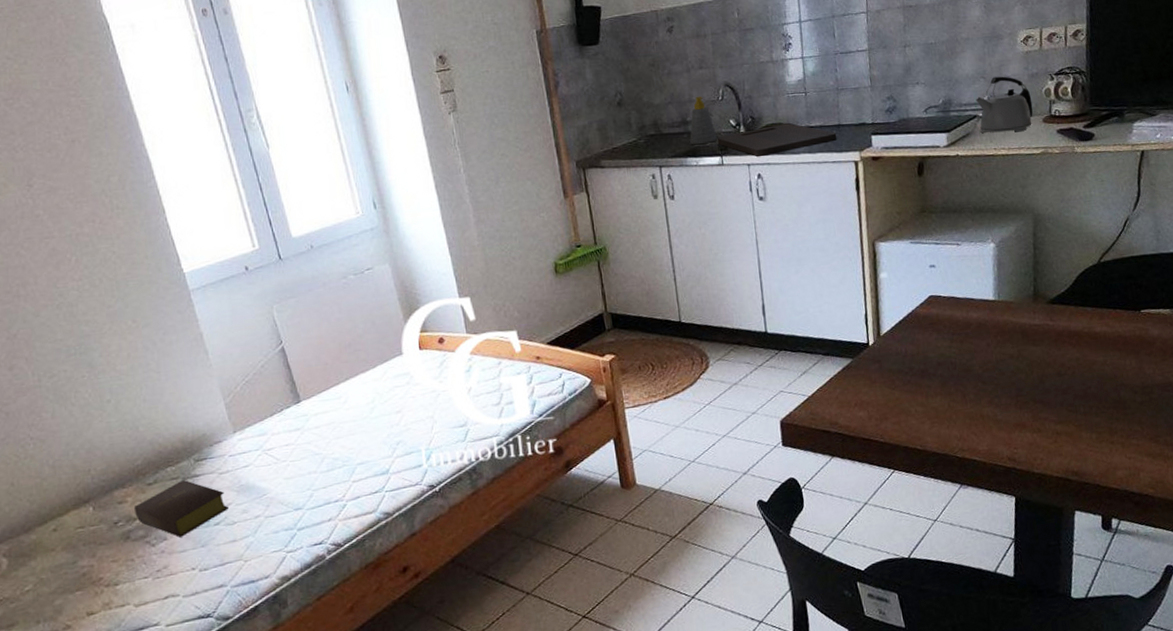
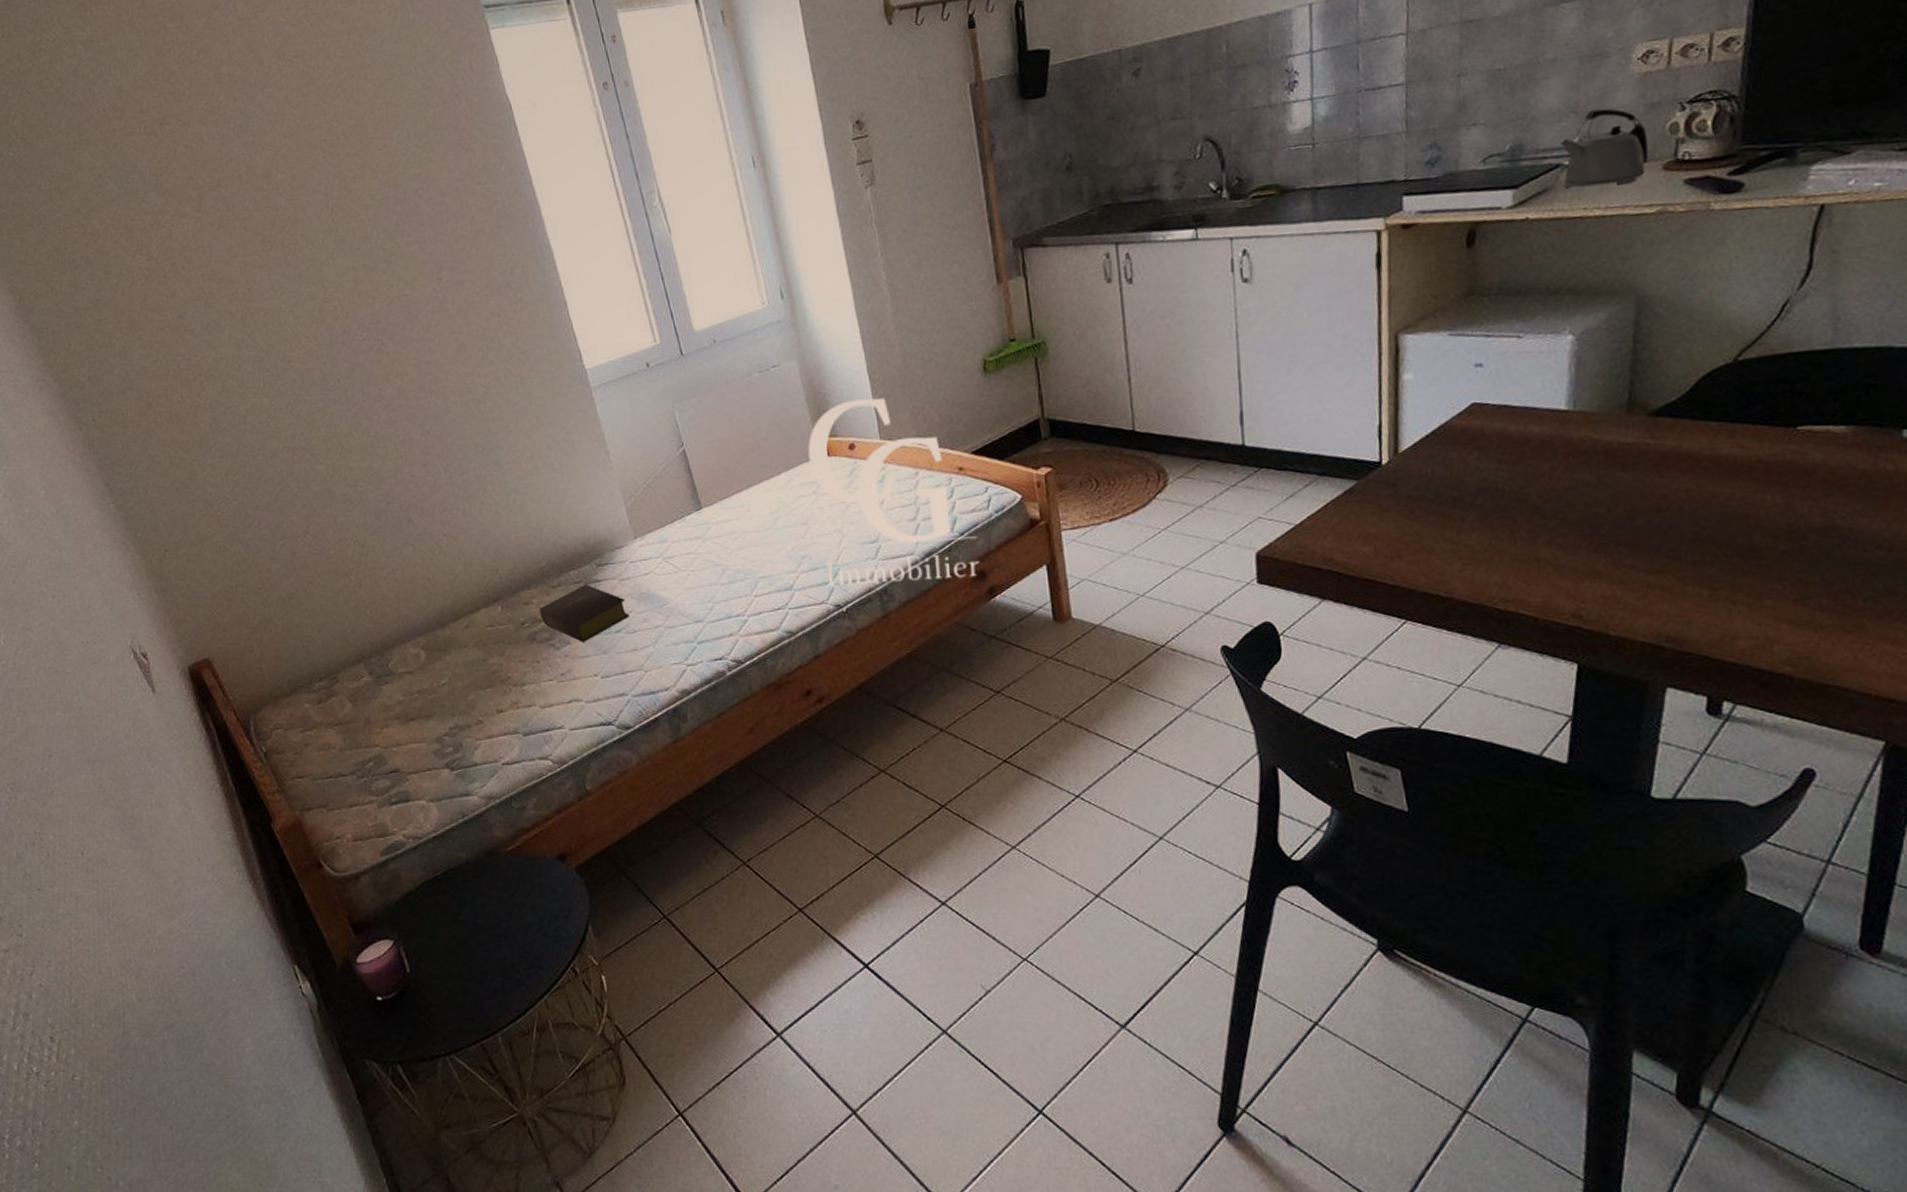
soap bottle: present [690,96,718,145] -> none [1156,154,1192,216]
cutting board: present [717,123,837,157] -> none [1191,184,1354,229]

